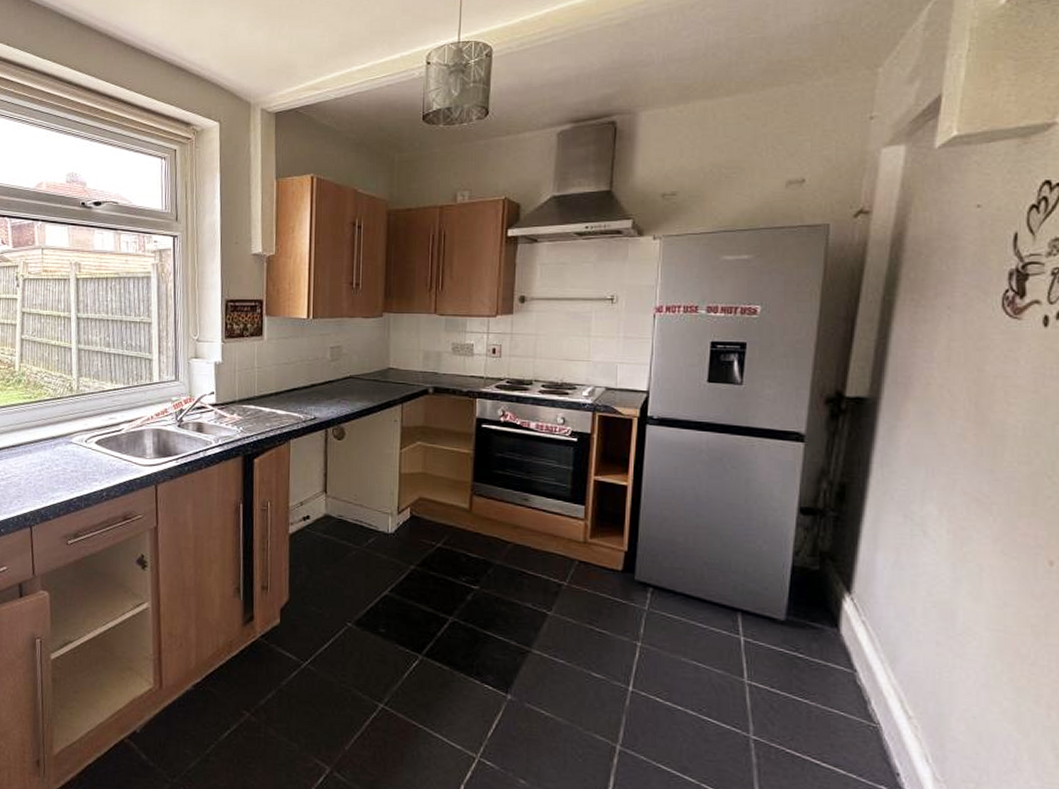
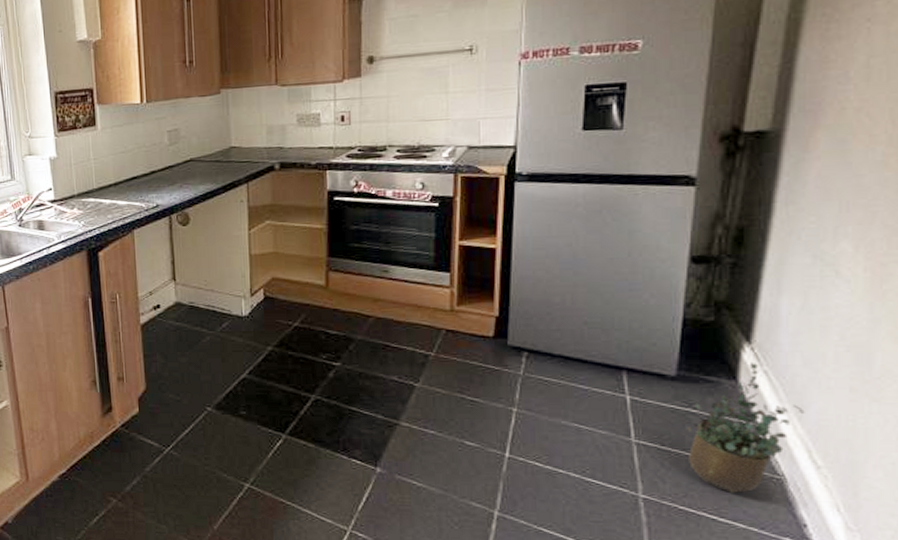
potted plant: none [794,612,898,739] -> present [687,363,805,493]

